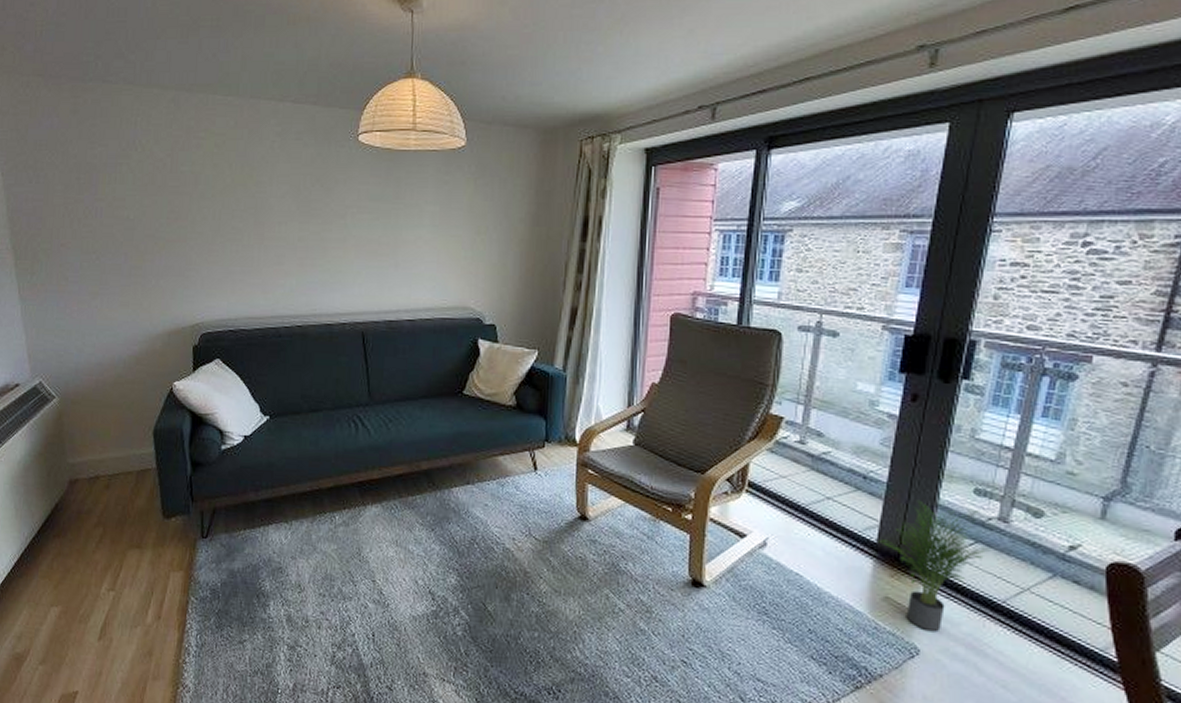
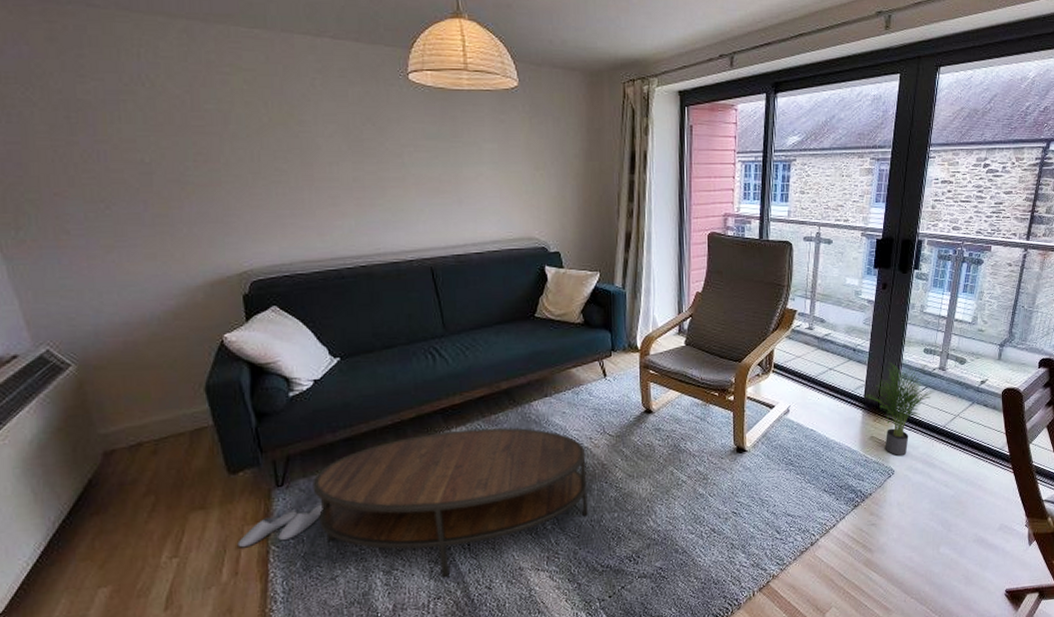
slippers: none [163,562,240,594] -> present [237,504,323,548]
coffee table: none [232,506,507,667] -> present [312,427,588,578]

